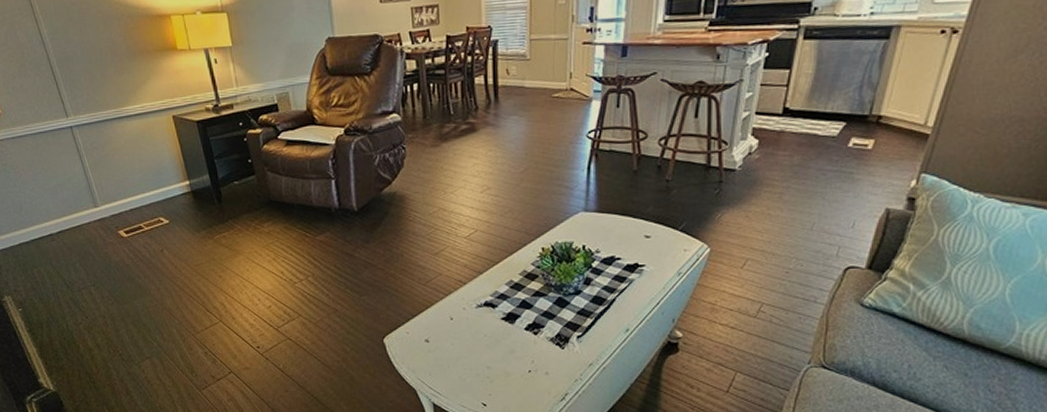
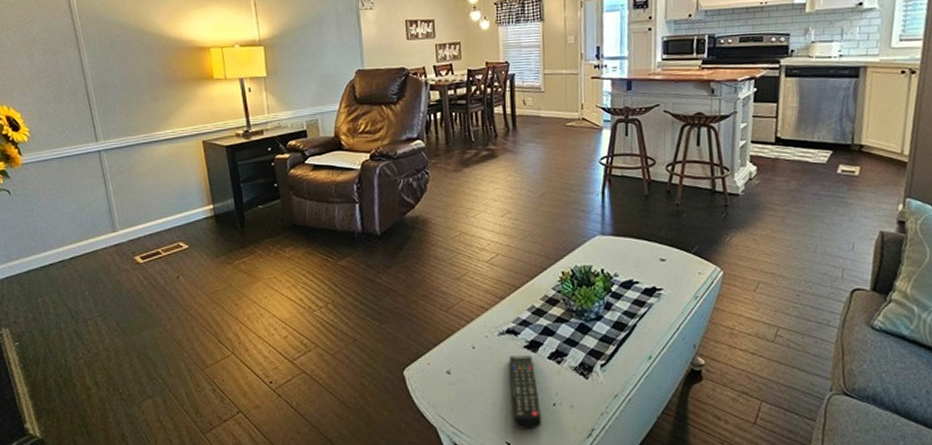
remote control: none [486,326,516,393] -> present [508,355,541,430]

